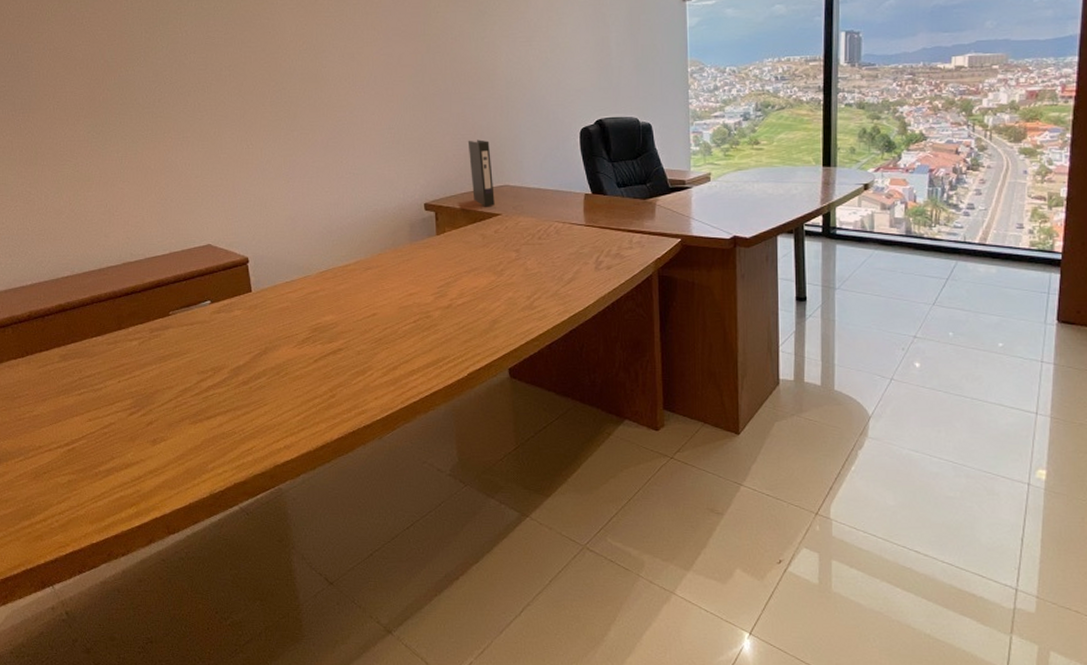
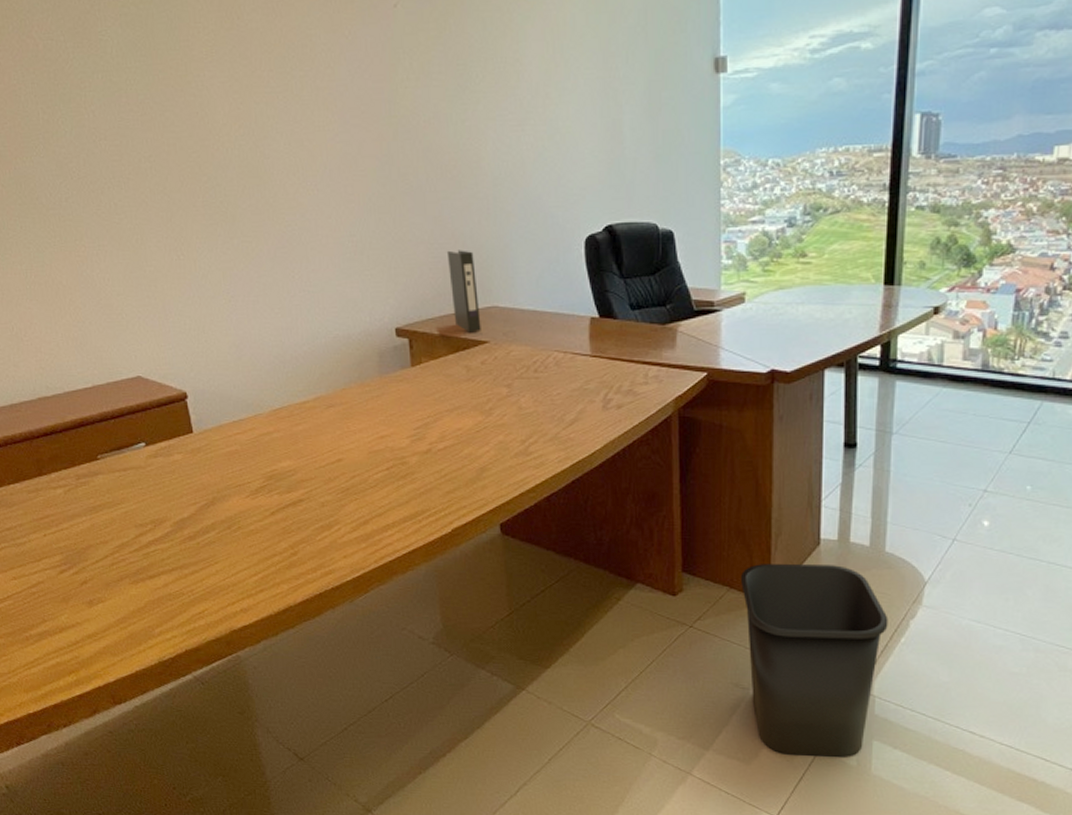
waste bin: none [714,402,840,576] -> present [741,564,888,757]

